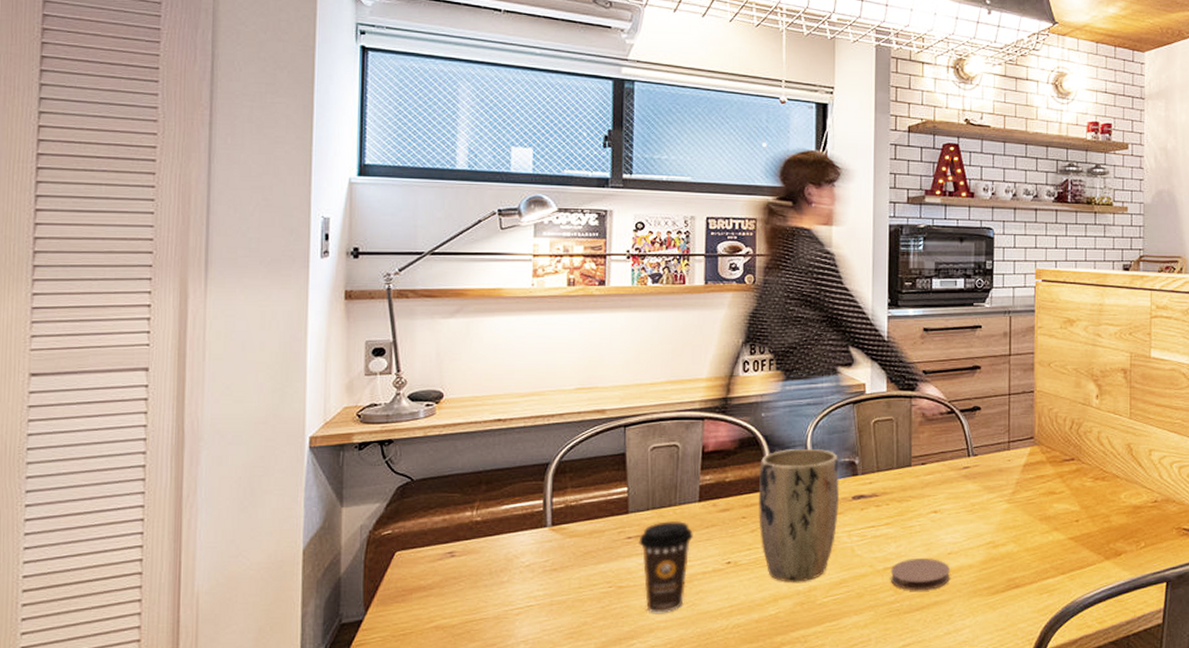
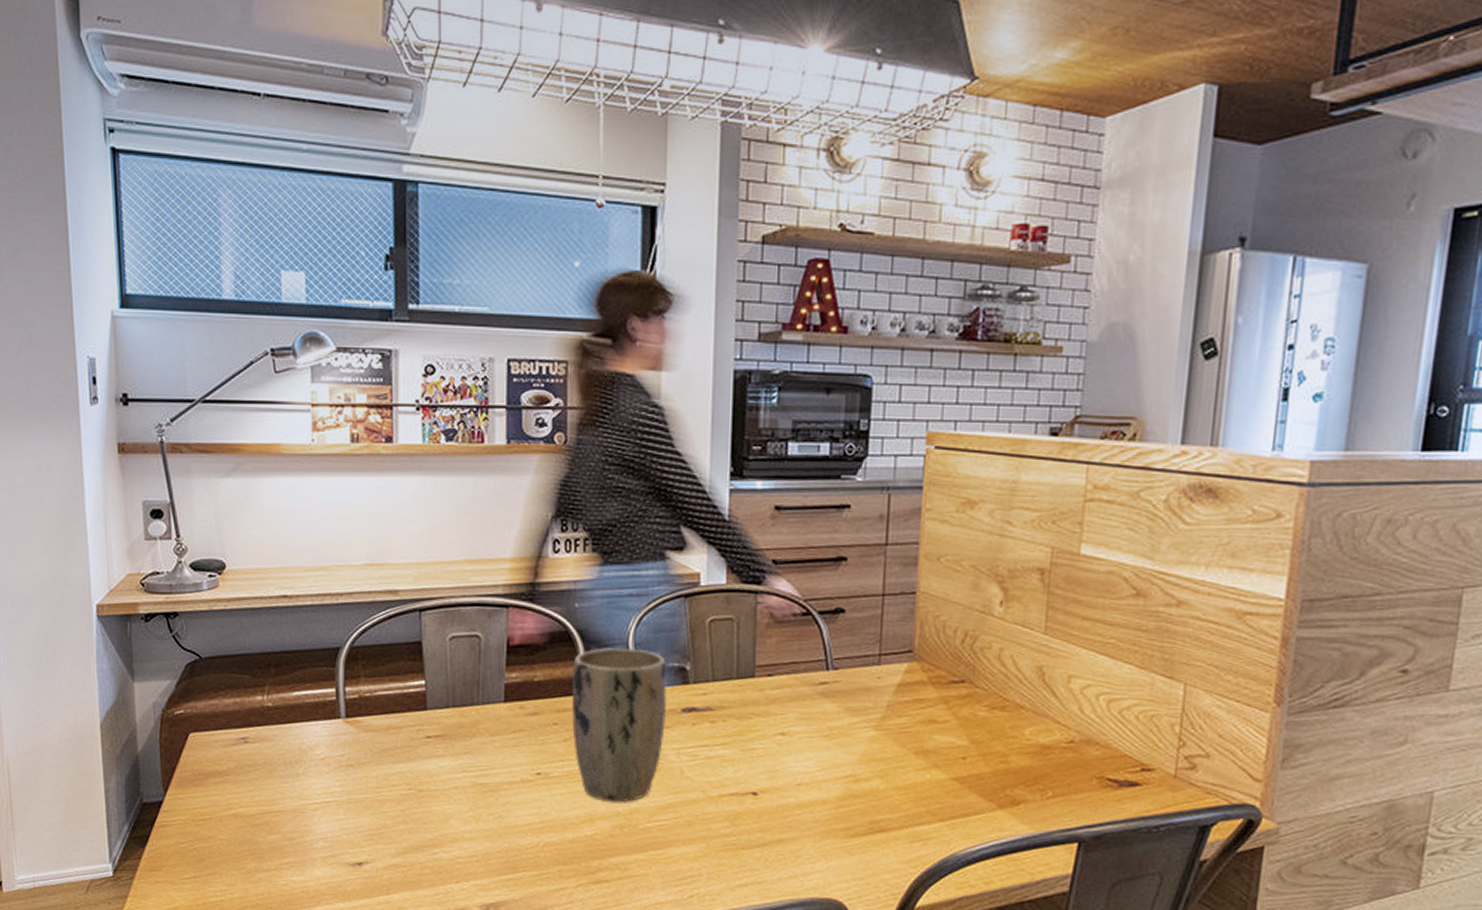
coffee cup: present [639,521,693,613] -> none [439,722,498,823]
coaster: present [890,558,950,591] -> none [725,787,799,826]

